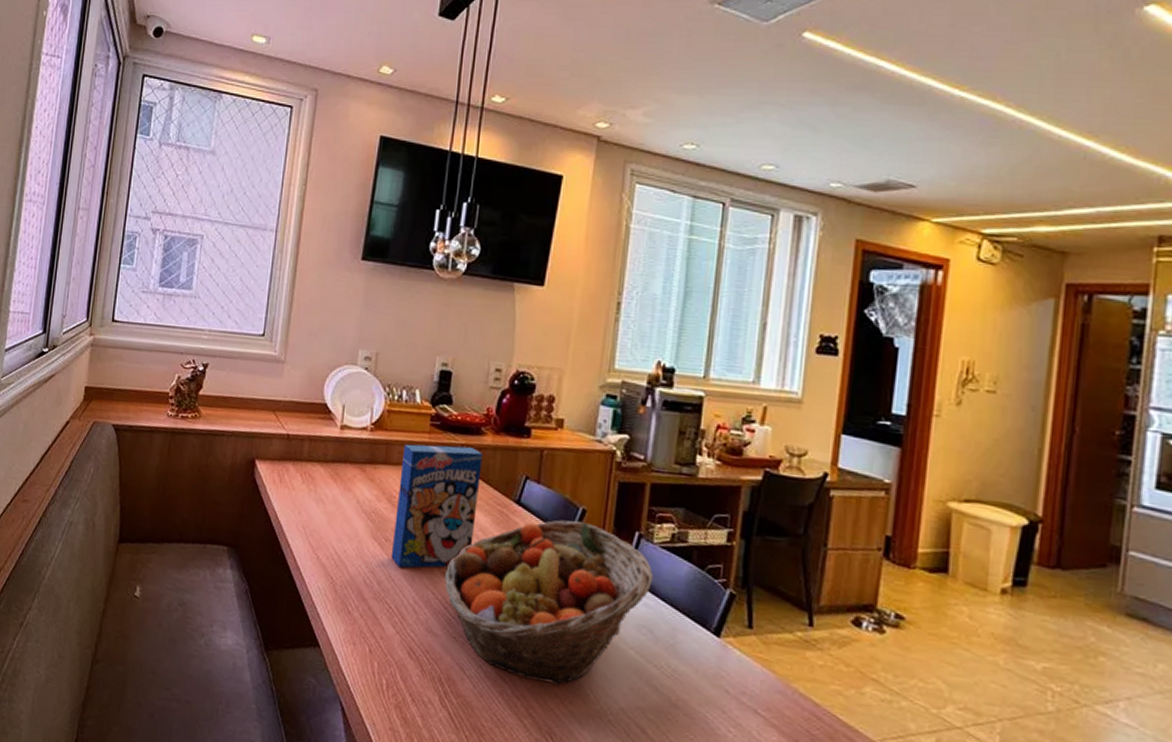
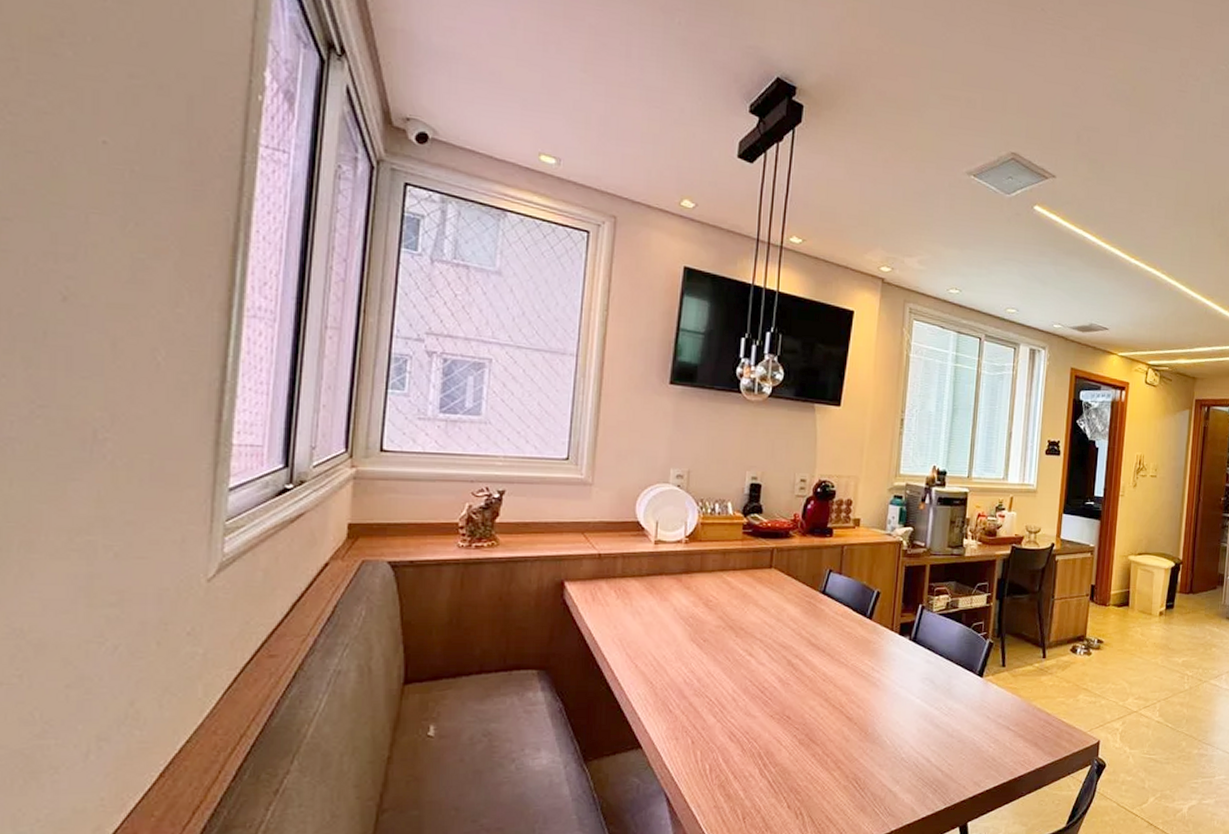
cereal box: present [391,444,483,568] -> none [709,549,792,663]
fruit basket: present [444,520,653,686] -> none [760,601,933,739]

